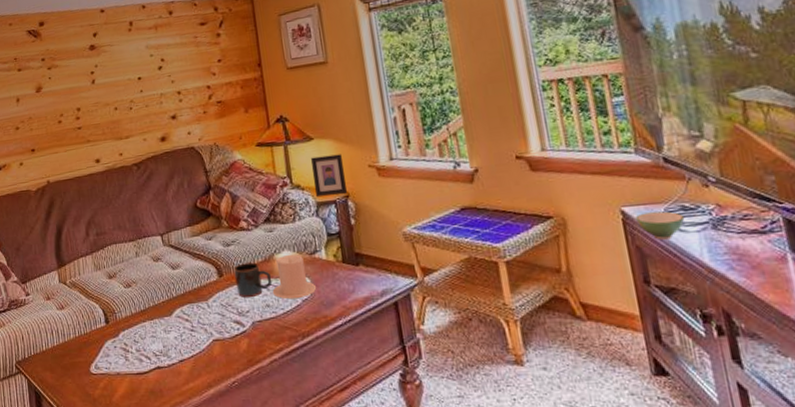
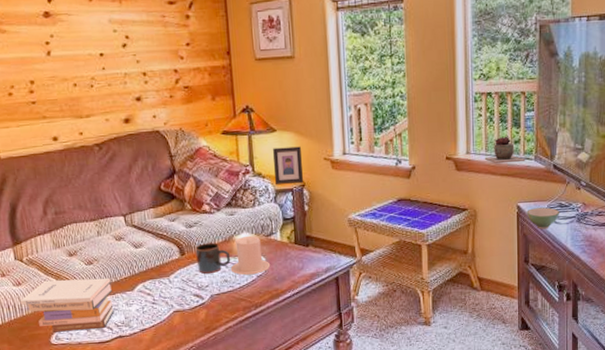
books: none [62,301,152,361] -> present [20,277,114,333]
succulent plant: none [565,127,623,161] -> present [484,136,526,164]

